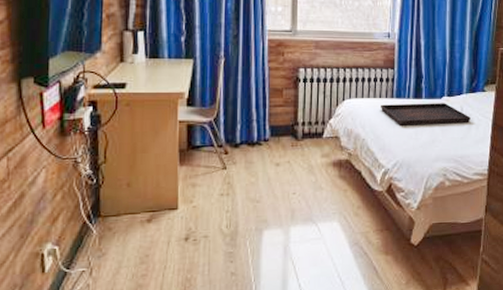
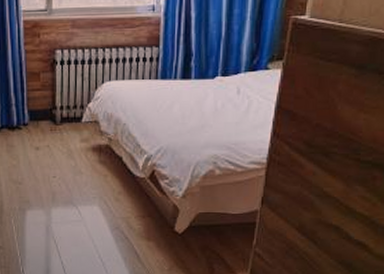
serving tray: present [381,103,471,126] -> none [144,84,249,109]

